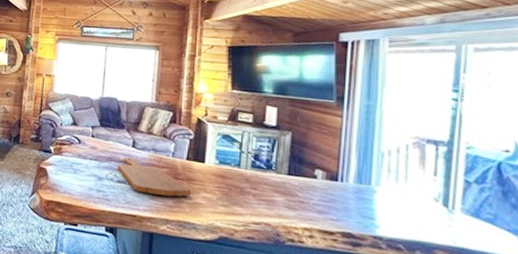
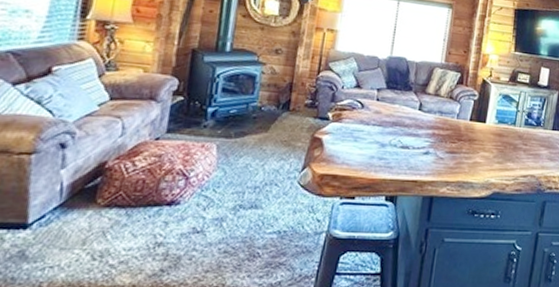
cutting board: present [117,157,192,197] -> none [402,120,472,158]

